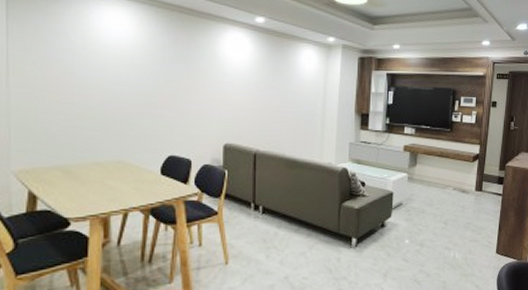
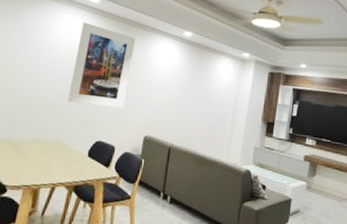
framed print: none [124,14,197,116] -> present [67,22,135,108]

